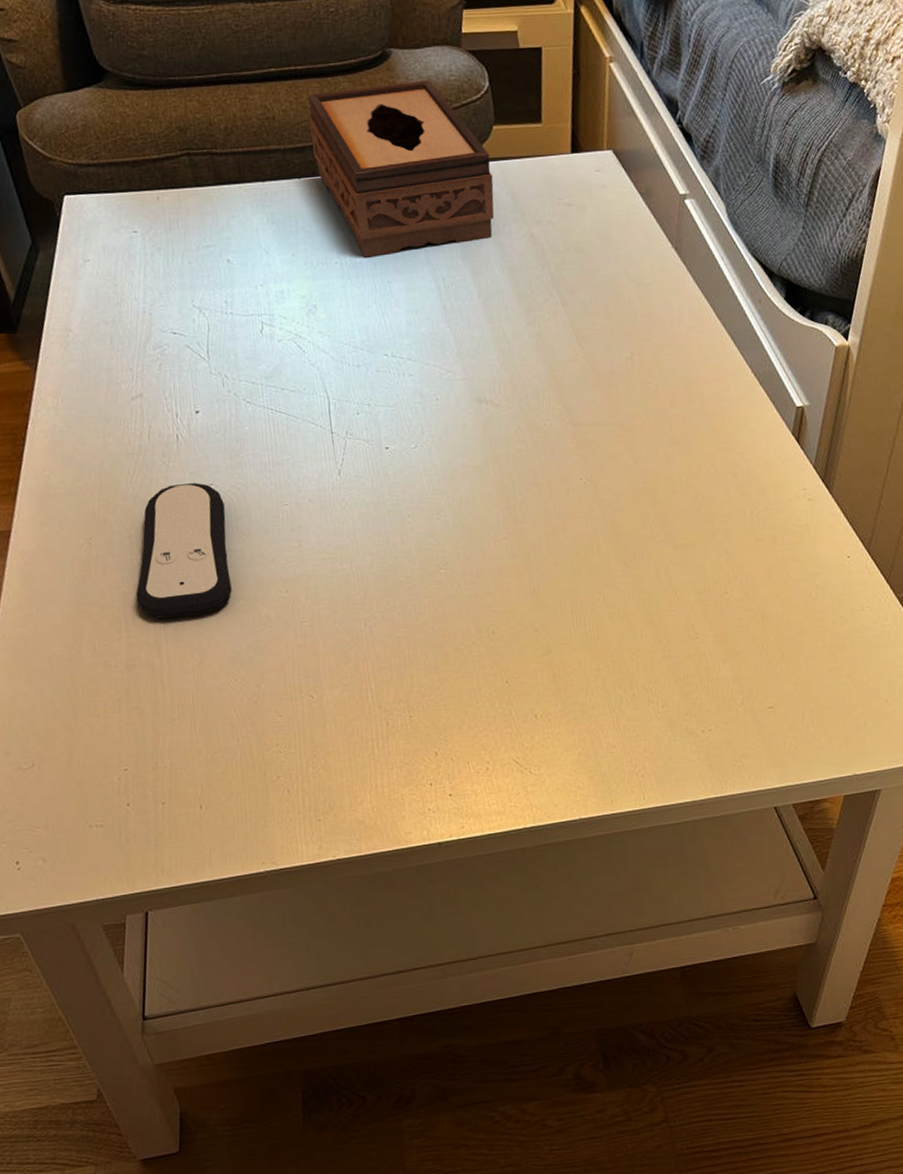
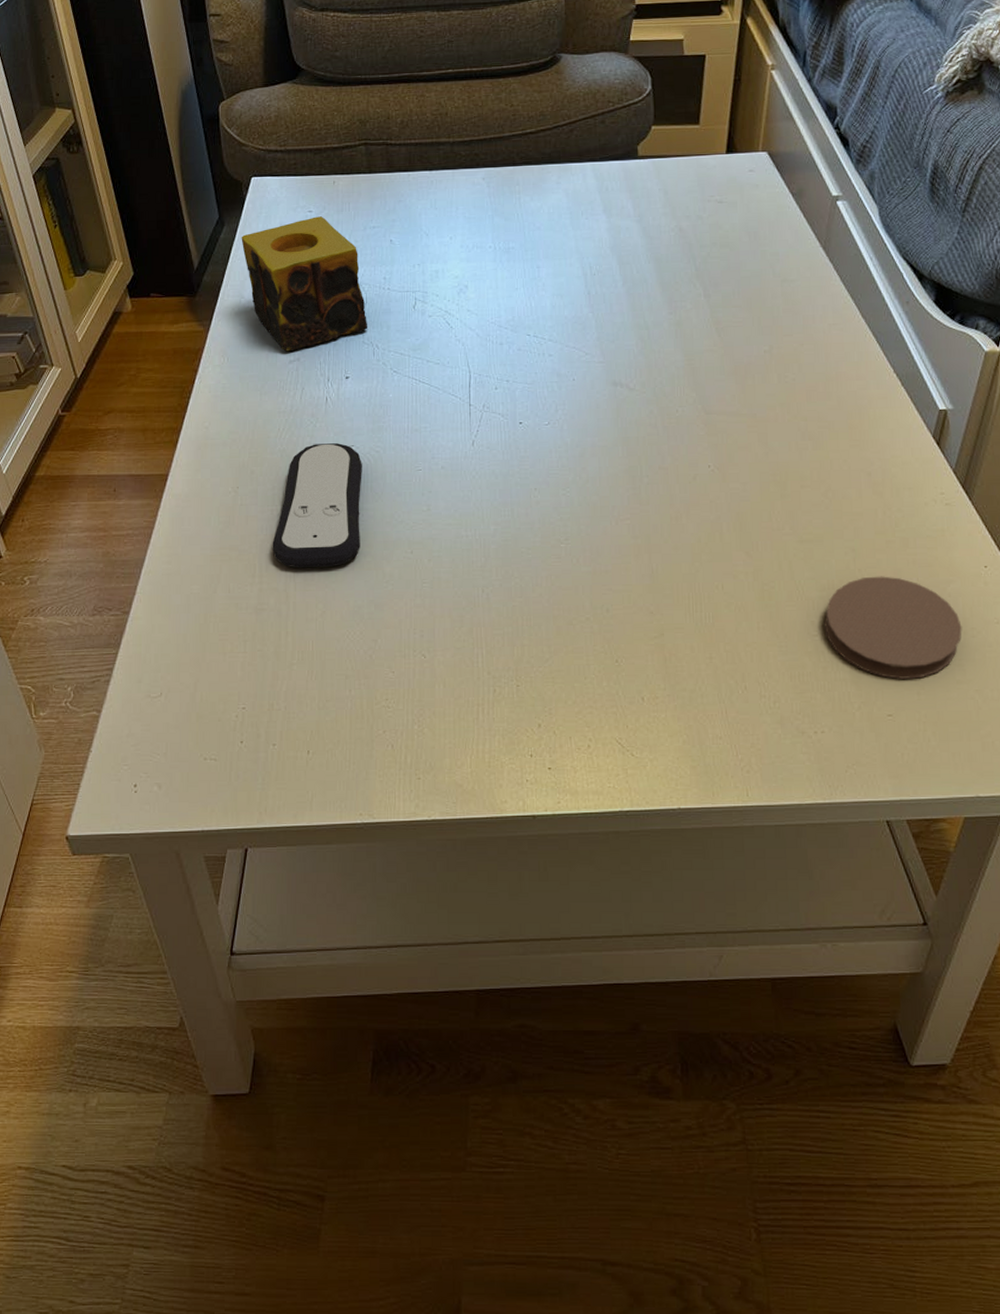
candle: none [60,236,214,388] -> present [241,216,368,352]
tissue box: present [307,80,495,258] -> none [478,83,647,244]
coaster: none [703,574,831,672] -> present [824,576,962,679]

